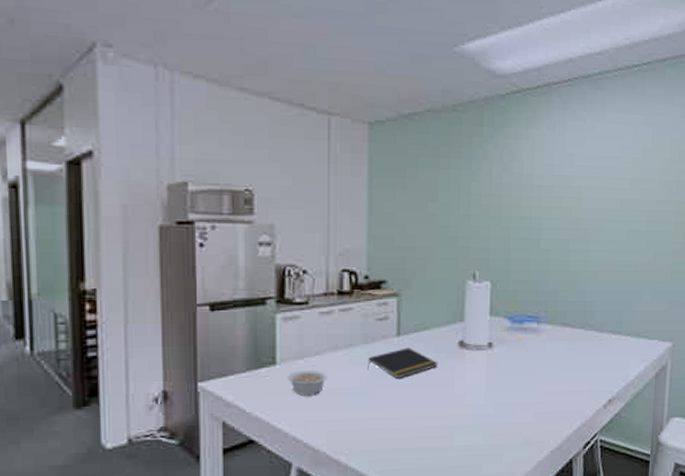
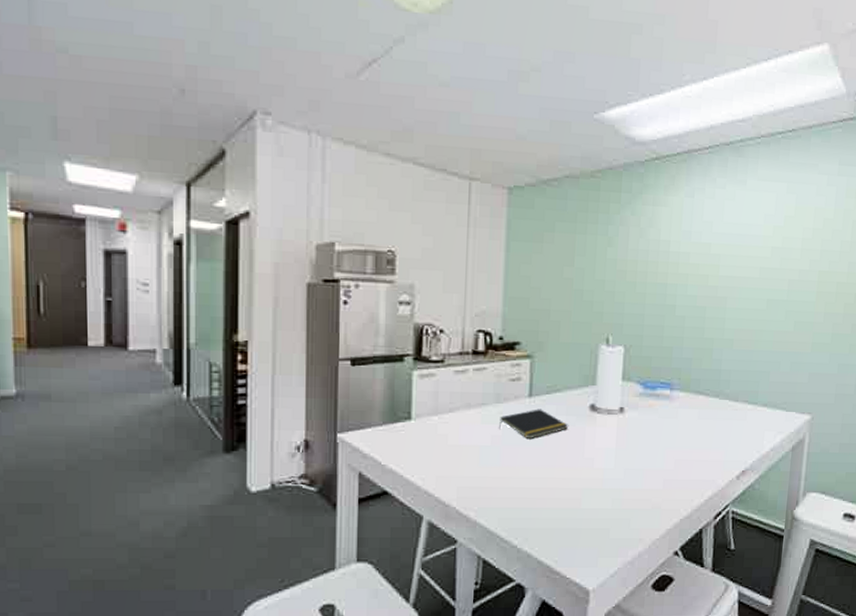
legume: present [287,369,328,396] -> none [421,426,460,451]

